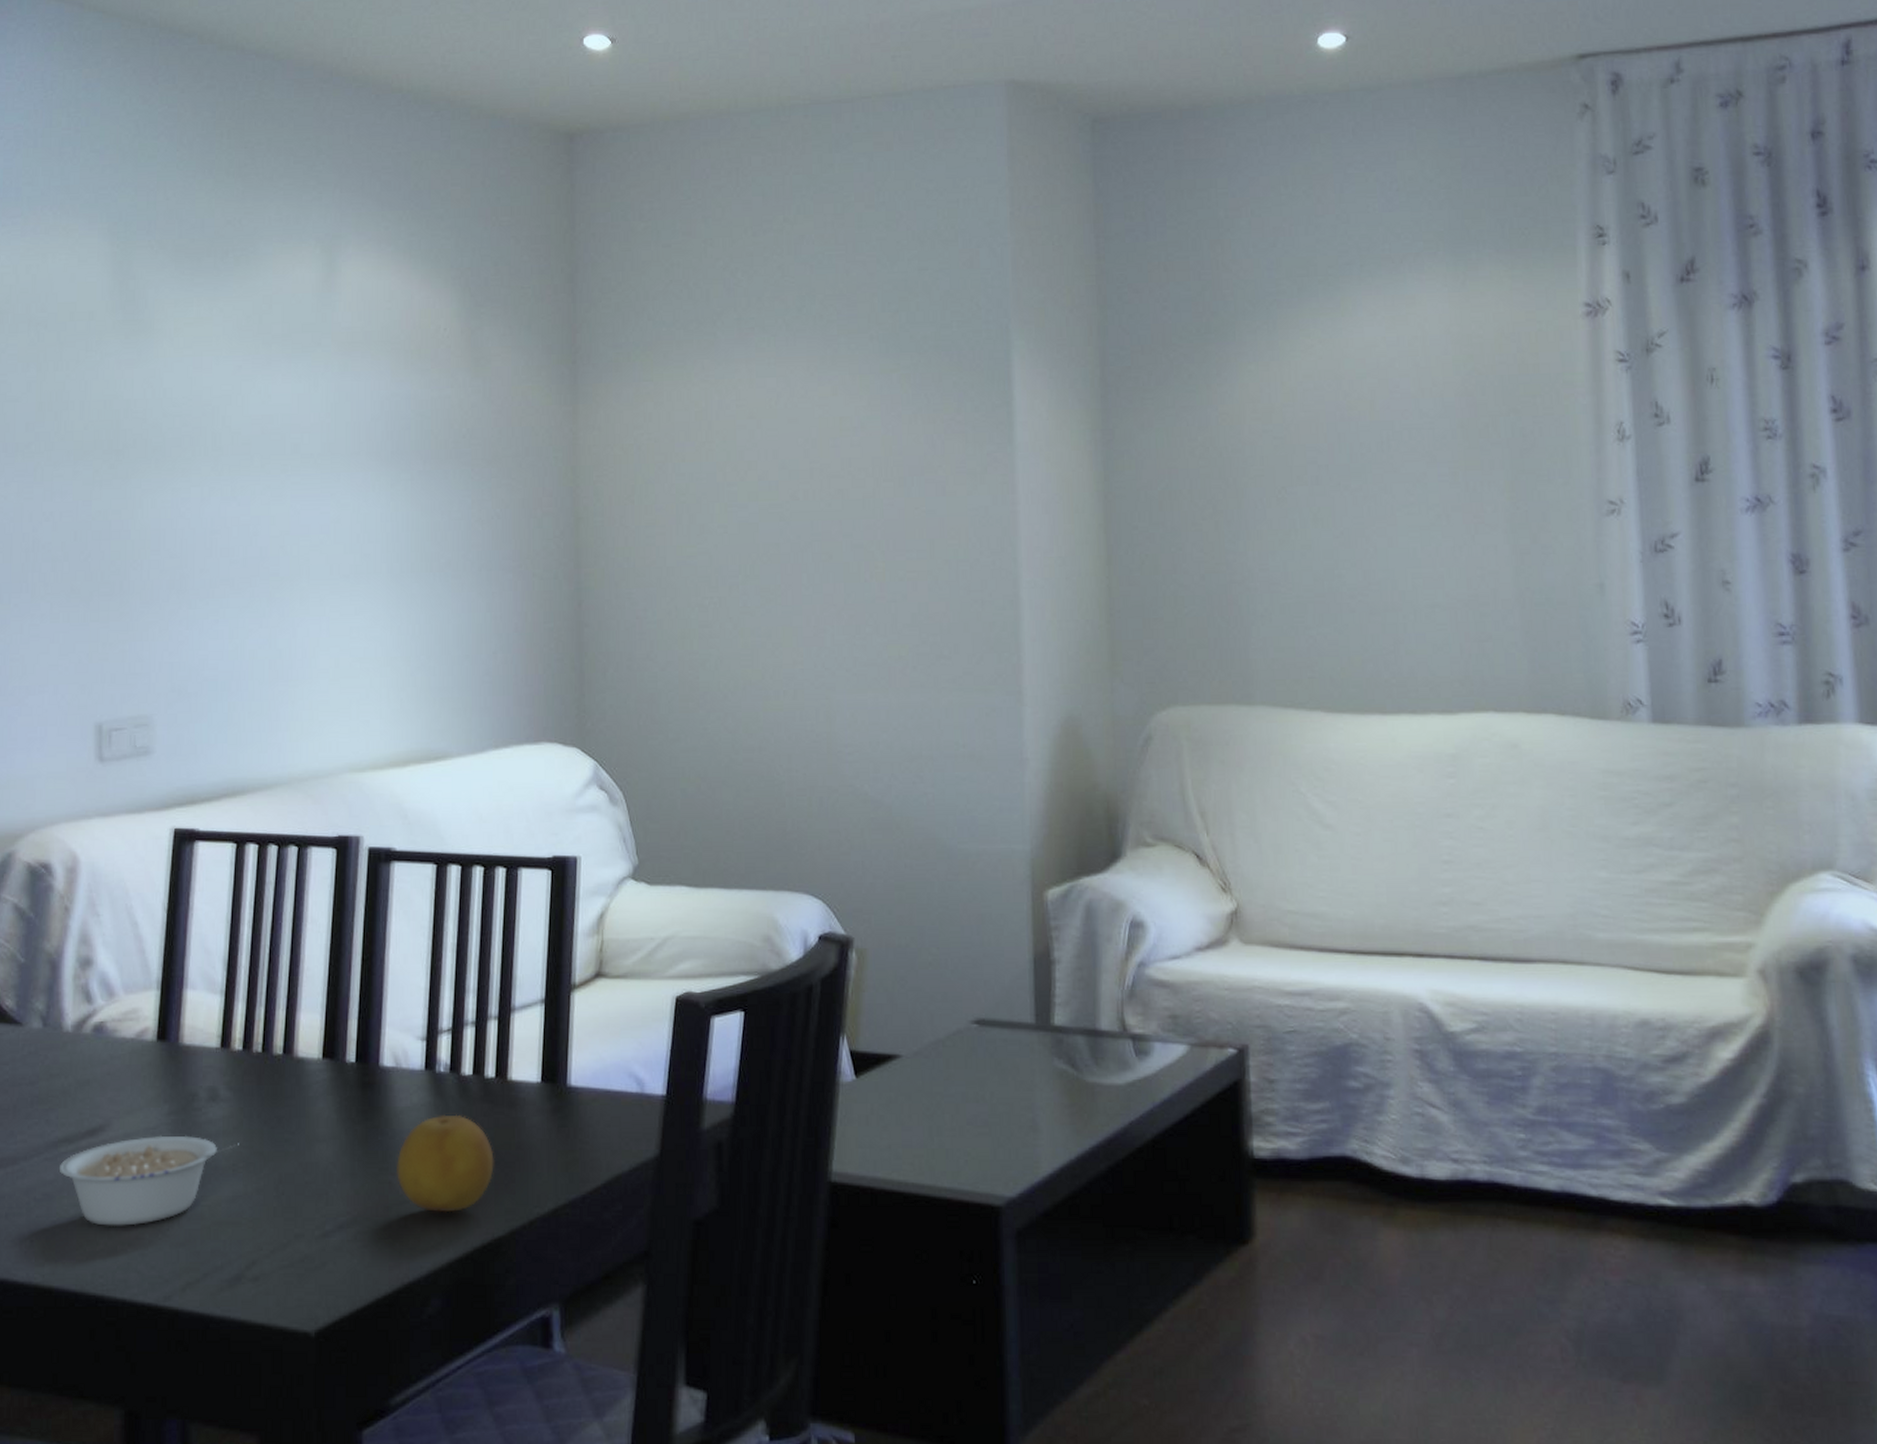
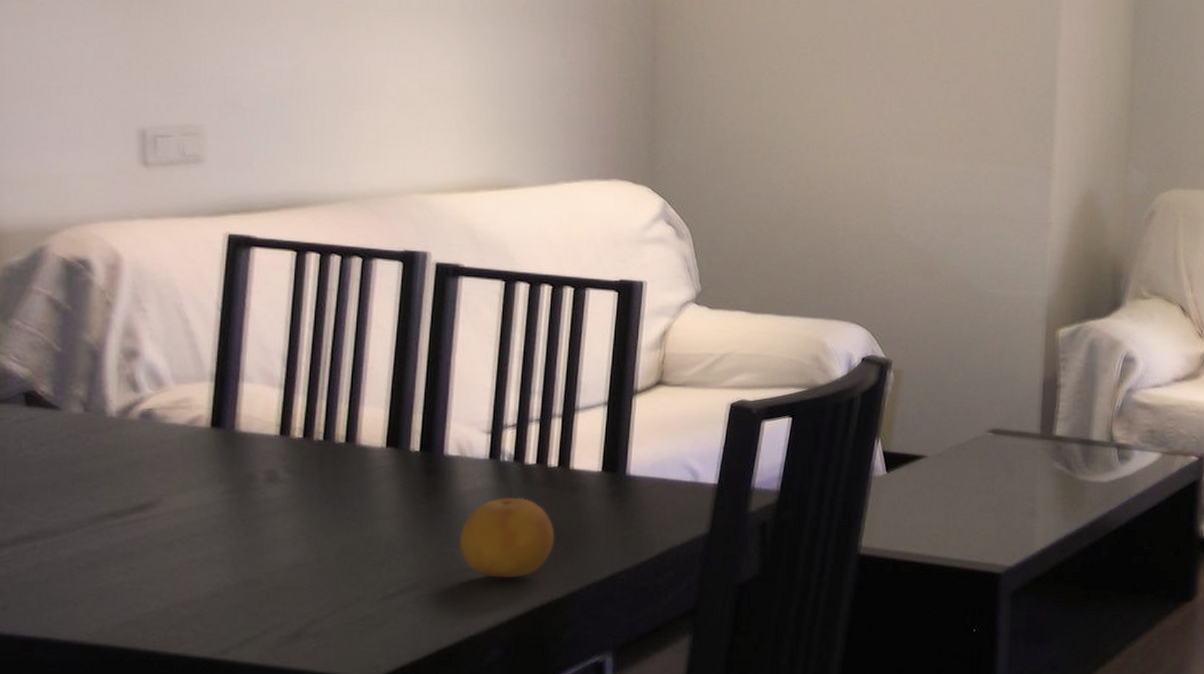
legume: present [59,1135,242,1226] -> none [104,511,302,591]

